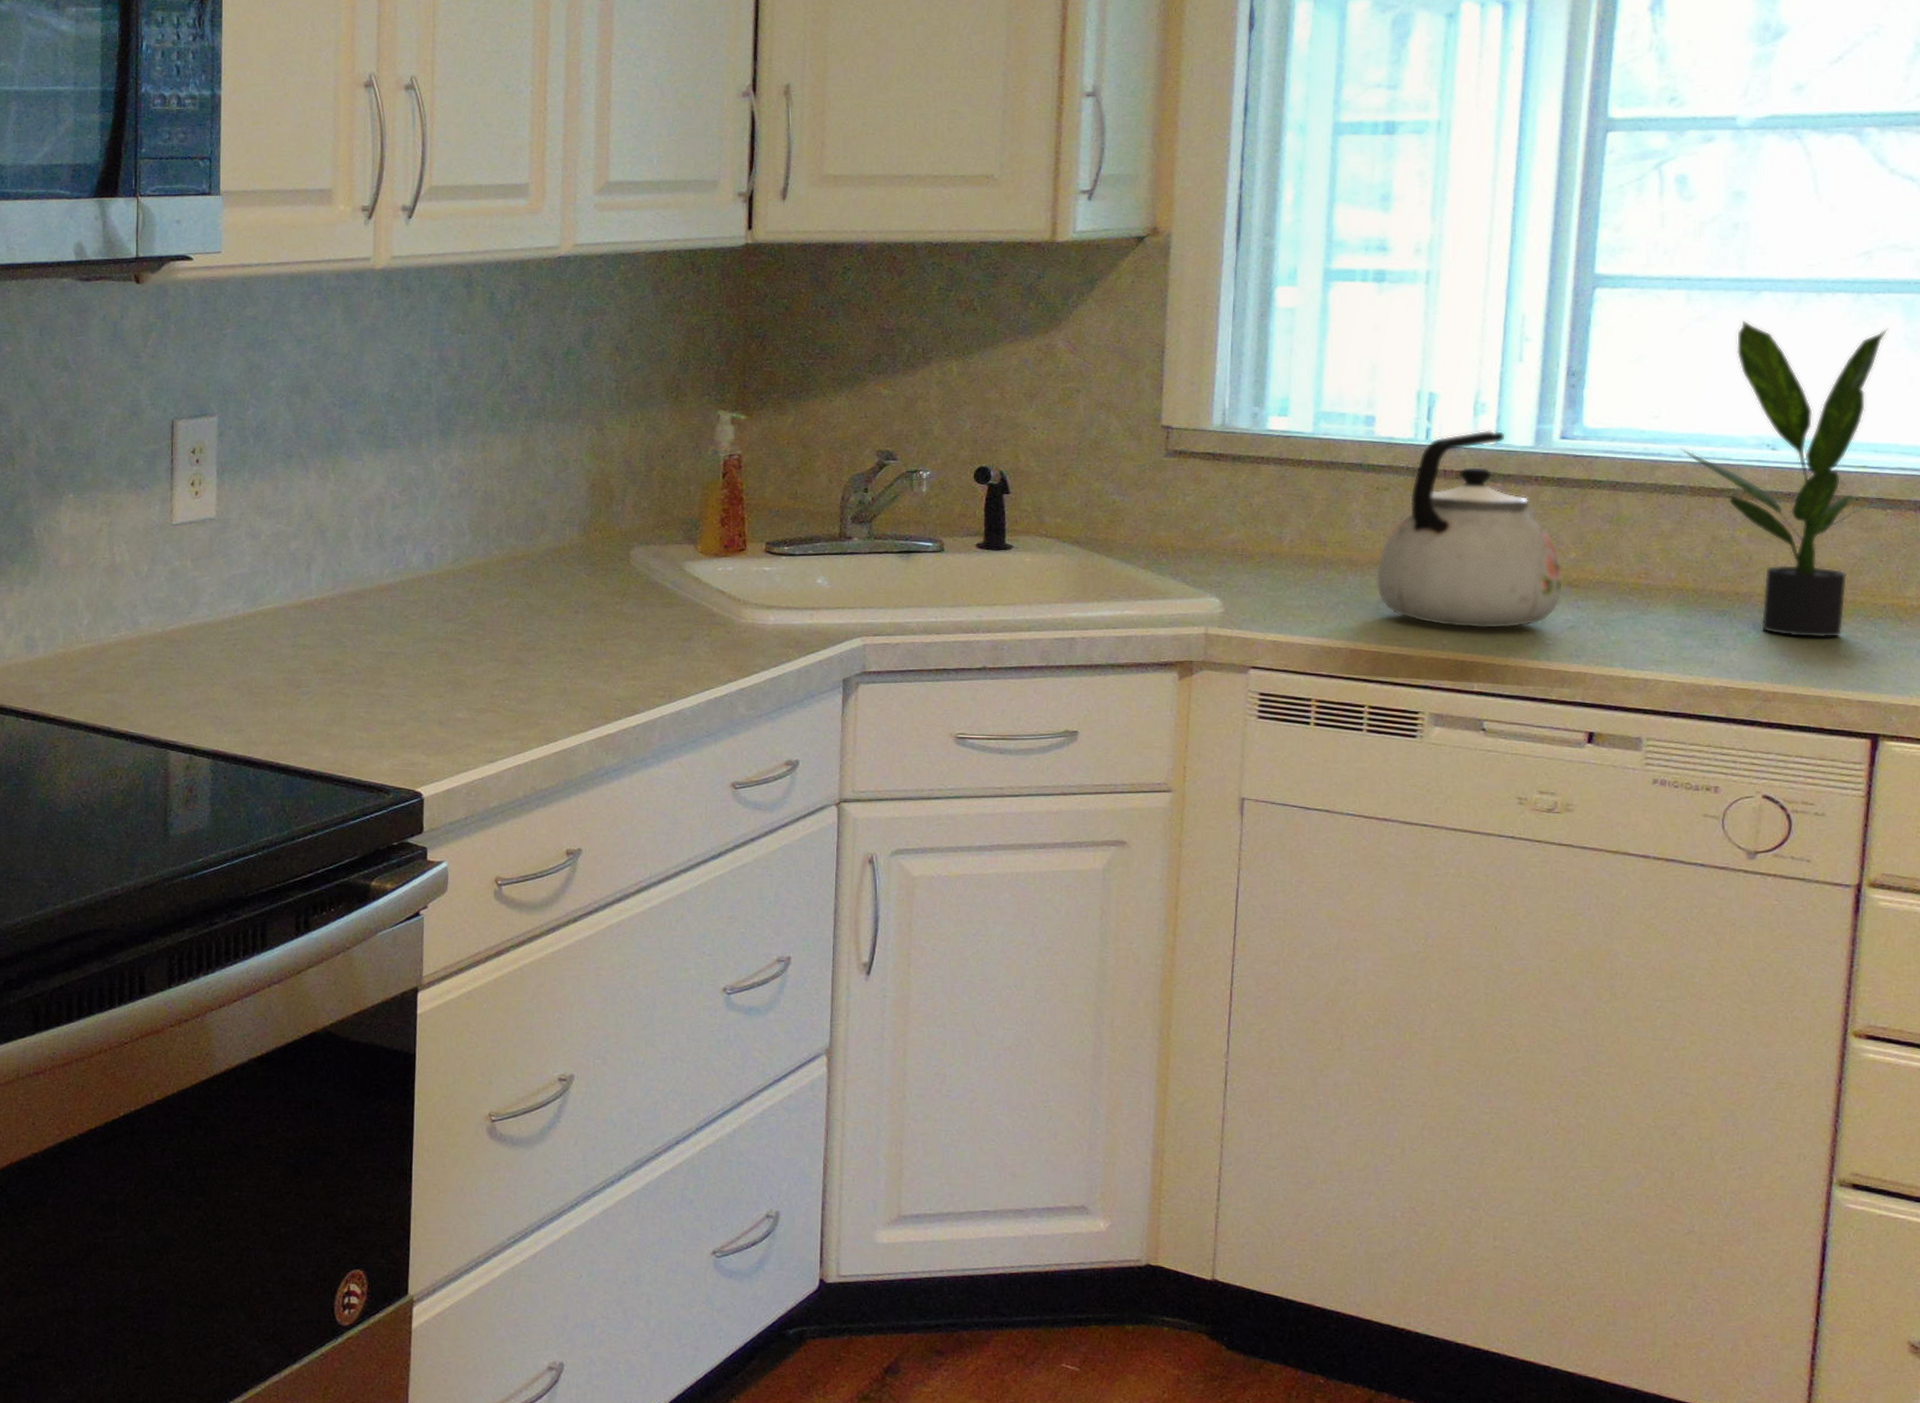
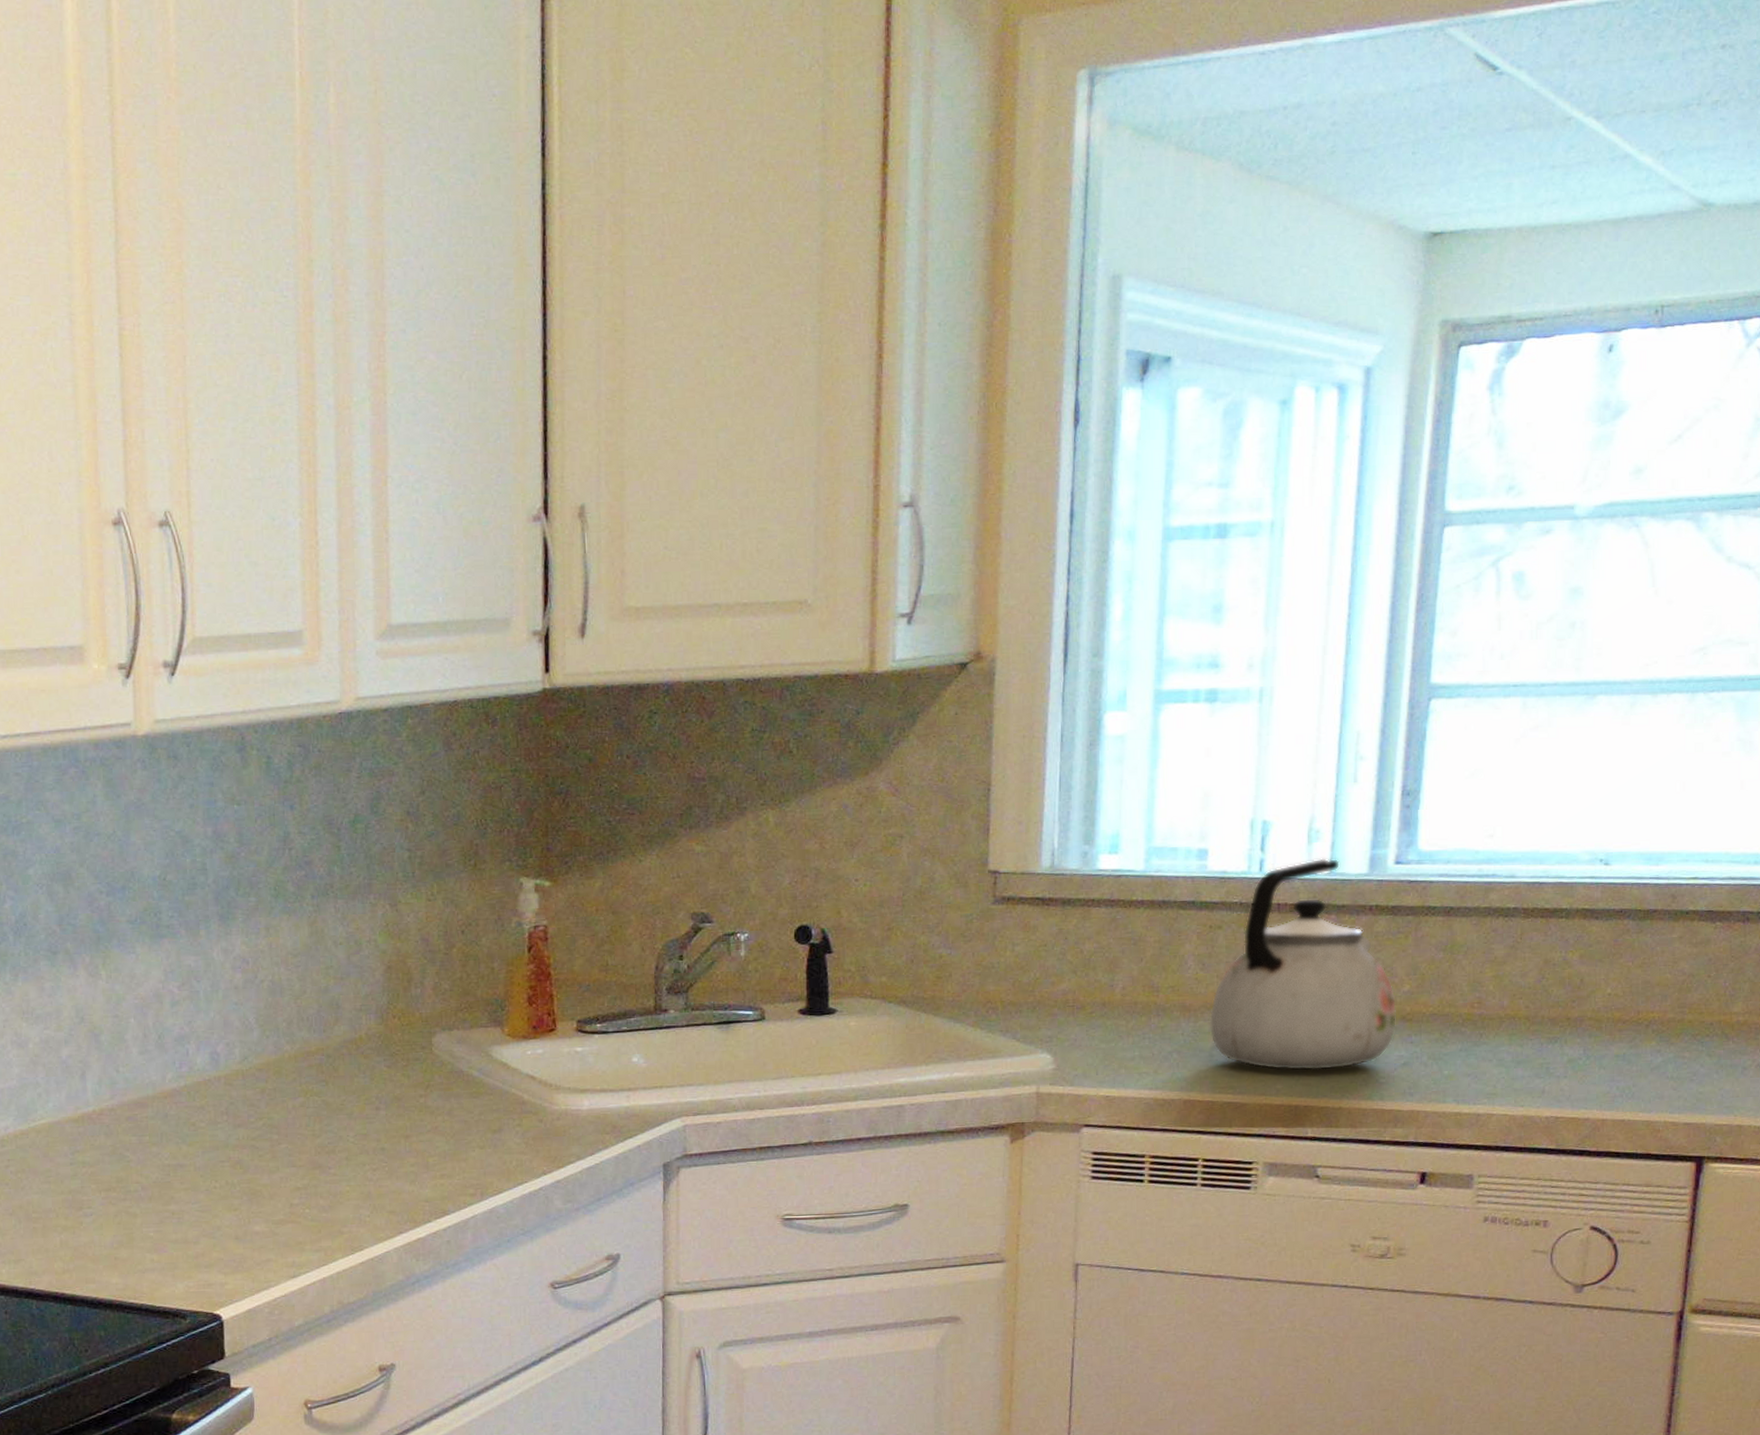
potted plant: present [1679,320,1905,638] -> none [1513,727,1734,1061]

